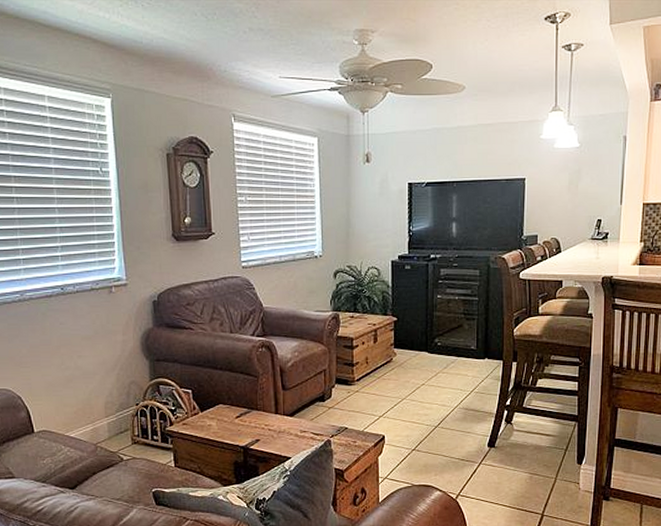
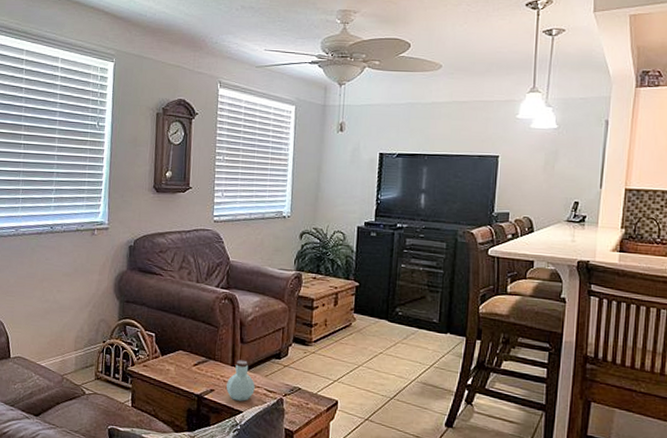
jar: none [272,406,301,448] -> present [226,360,255,401]

